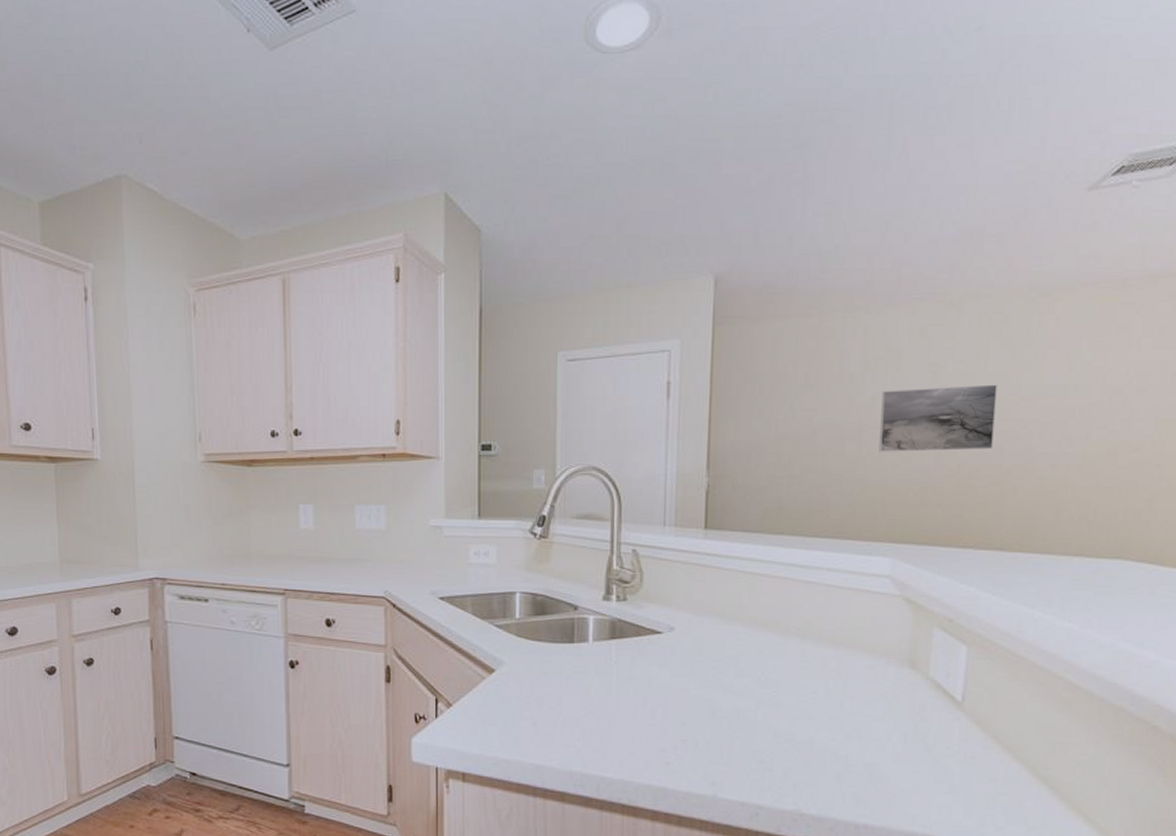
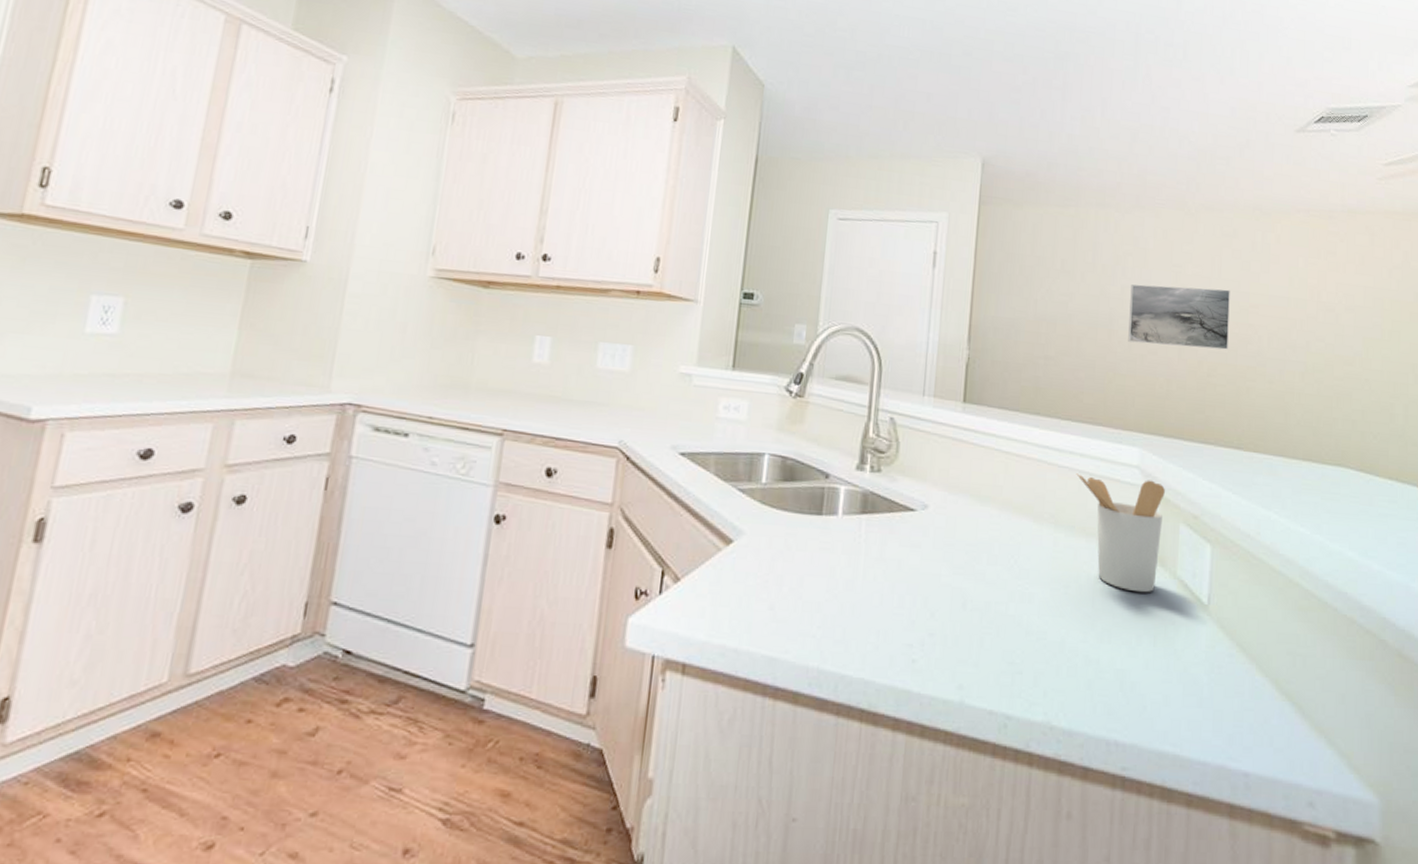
utensil holder: none [823,587,918,694] -> present [1076,473,1165,593]

